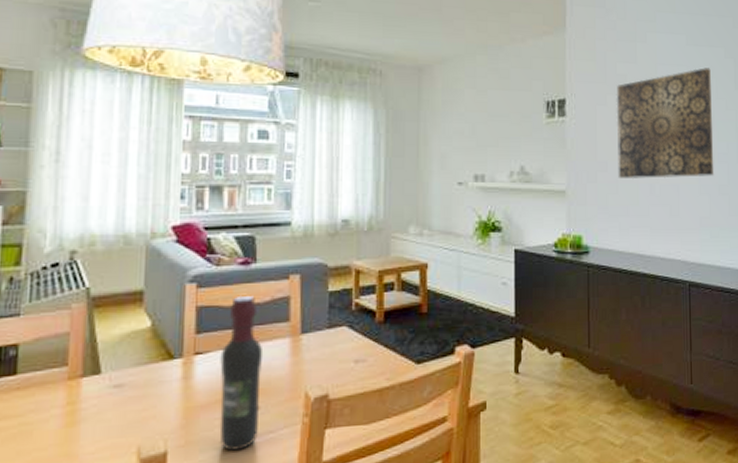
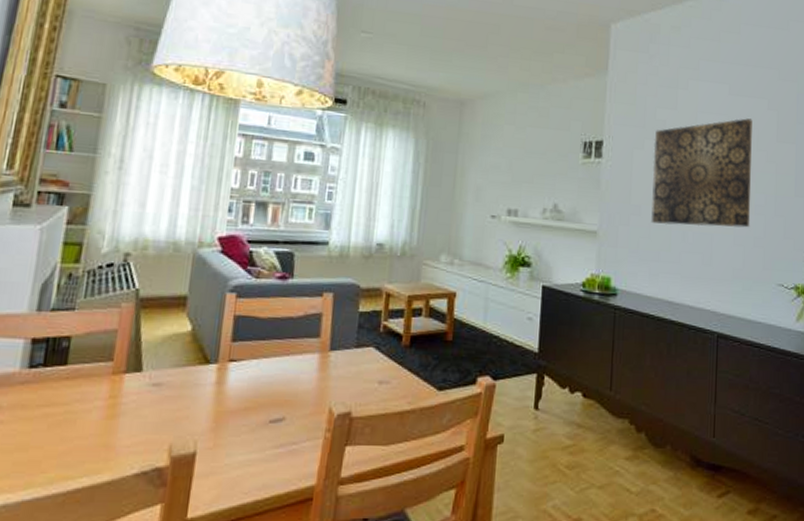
wine bottle: present [219,296,264,451] -> none [246,309,293,458]

